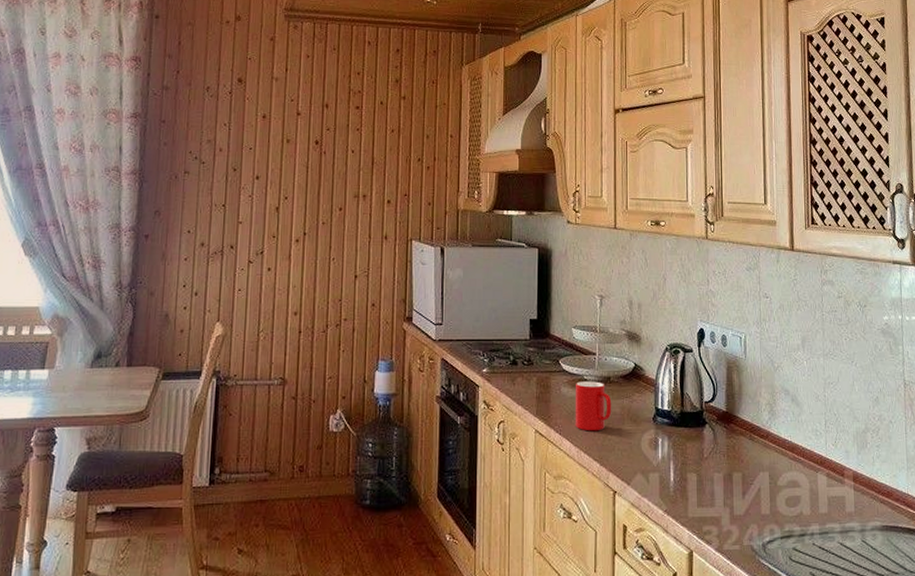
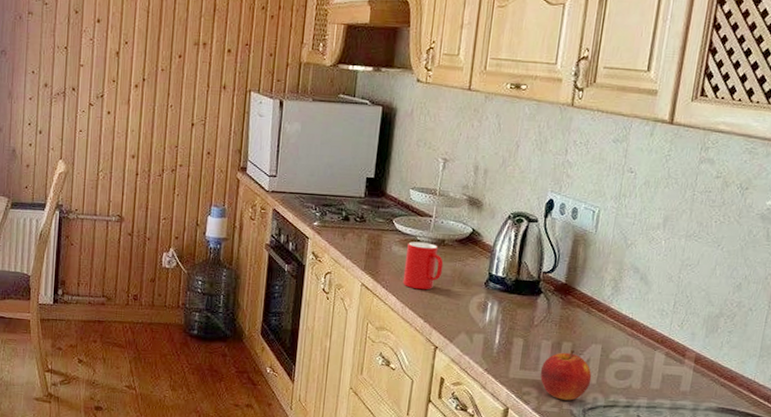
apple: none [717,480,765,536] -> present [540,349,592,401]

